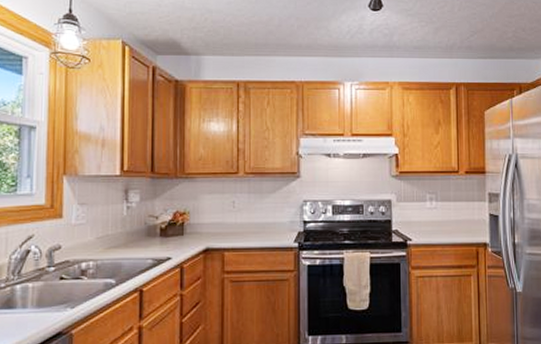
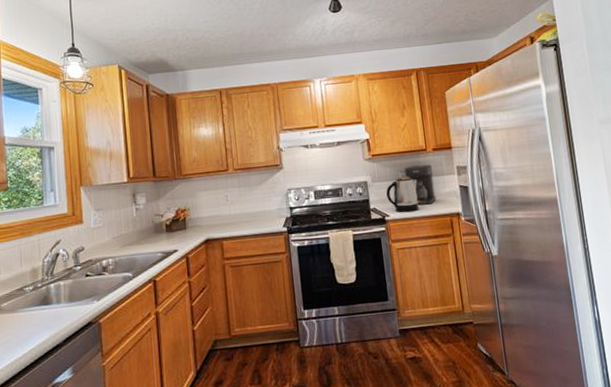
kettle: none [411,199,445,238] -> present [386,177,419,213]
coffee maker: none [433,188,464,231] -> present [405,164,437,205]

